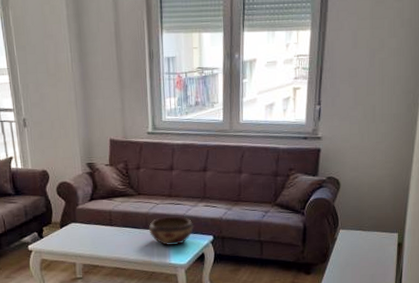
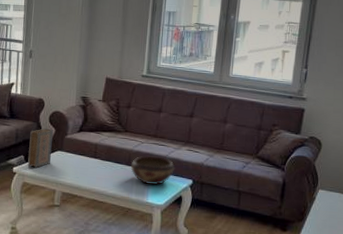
book: none [39,201,66,243] -> present [27,128,54,168]

